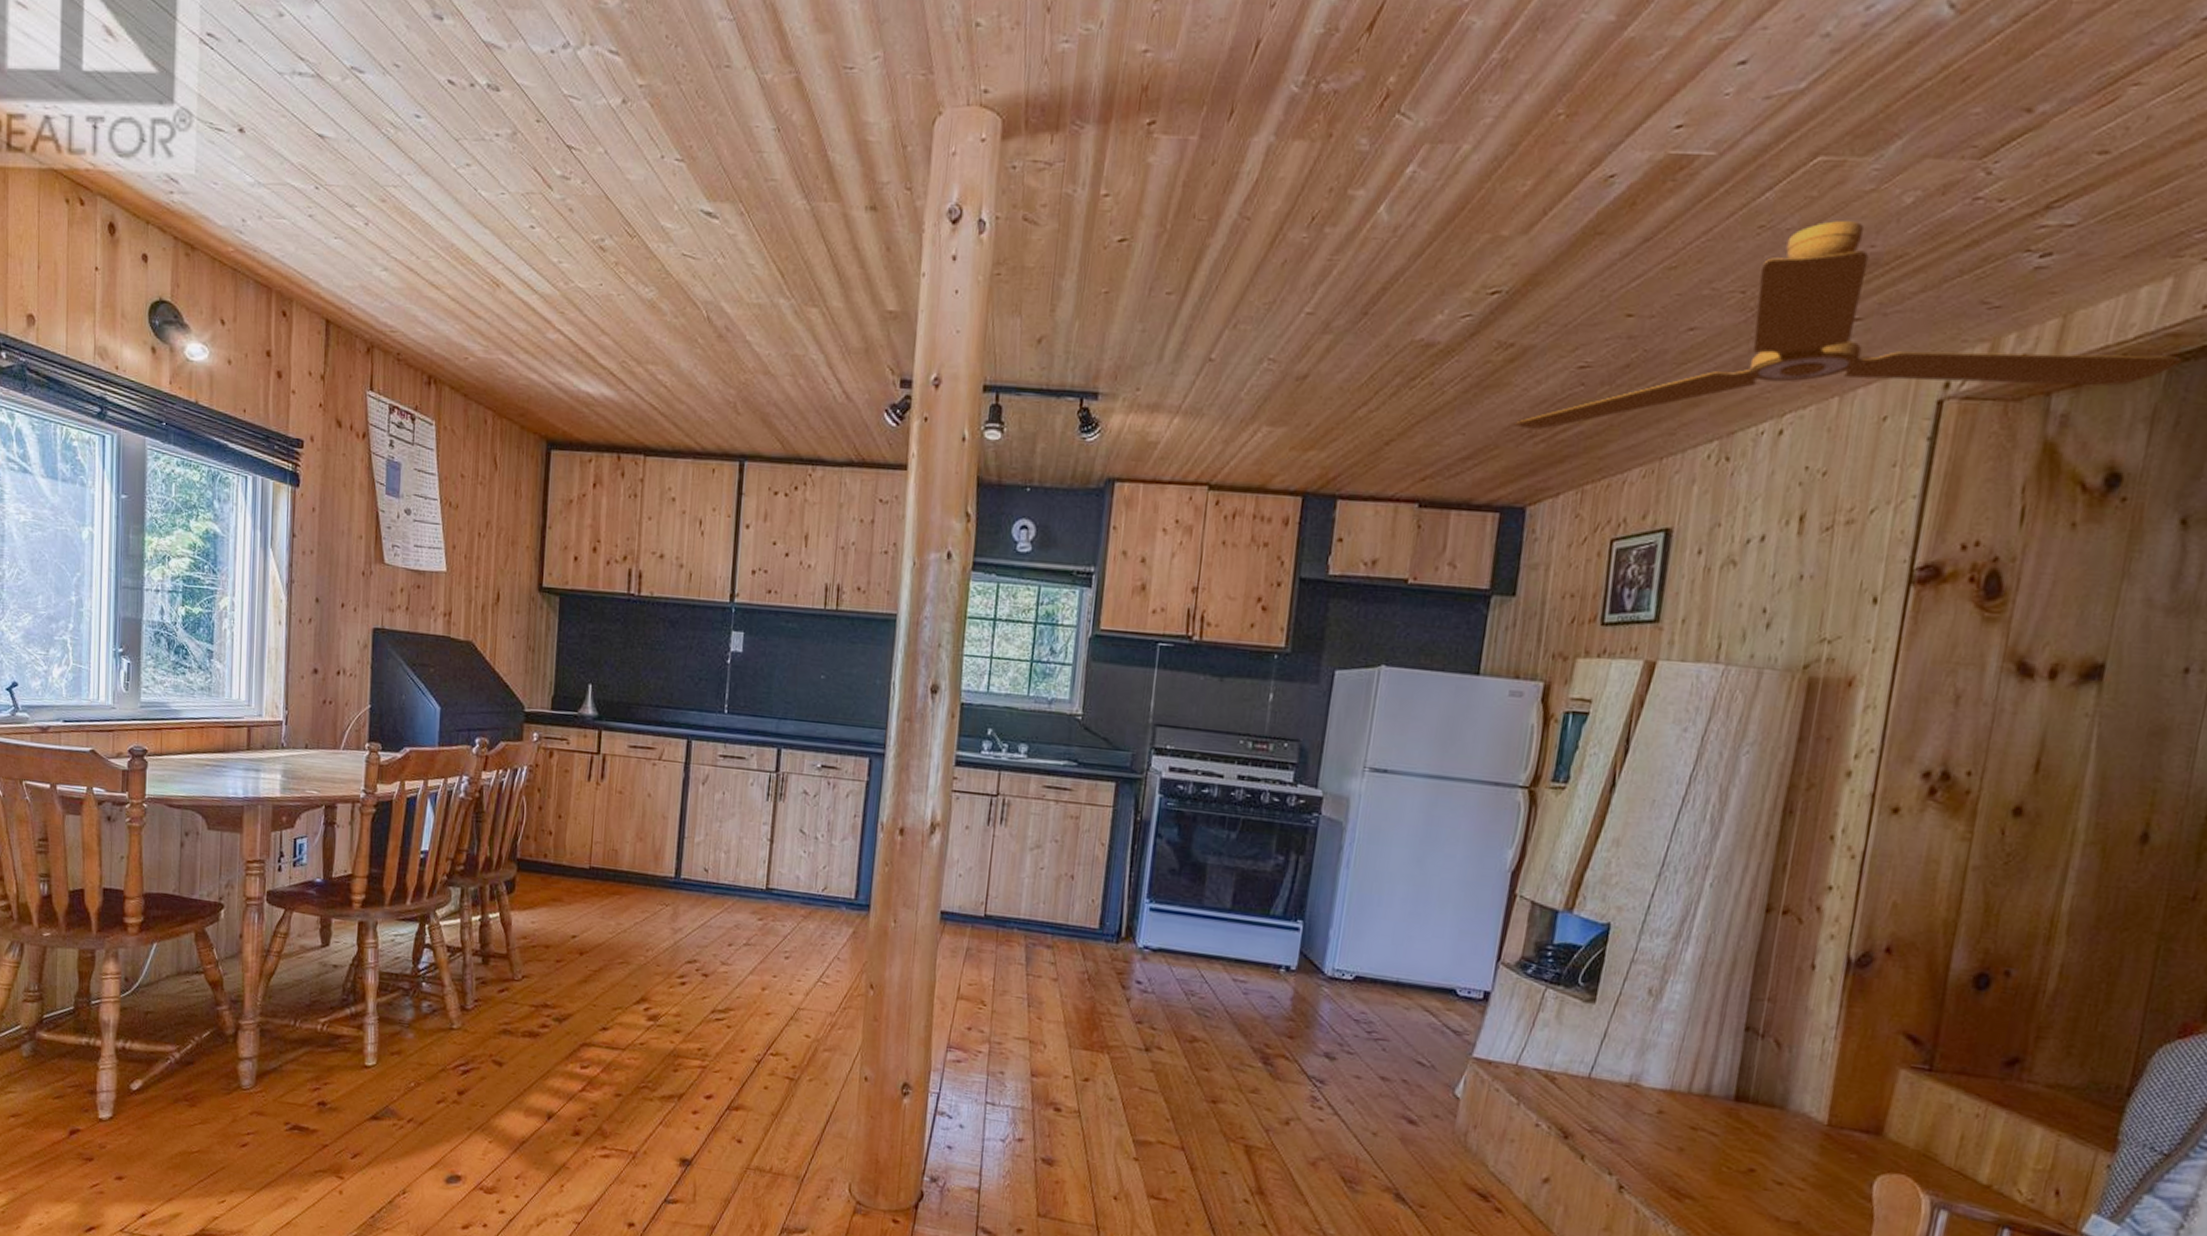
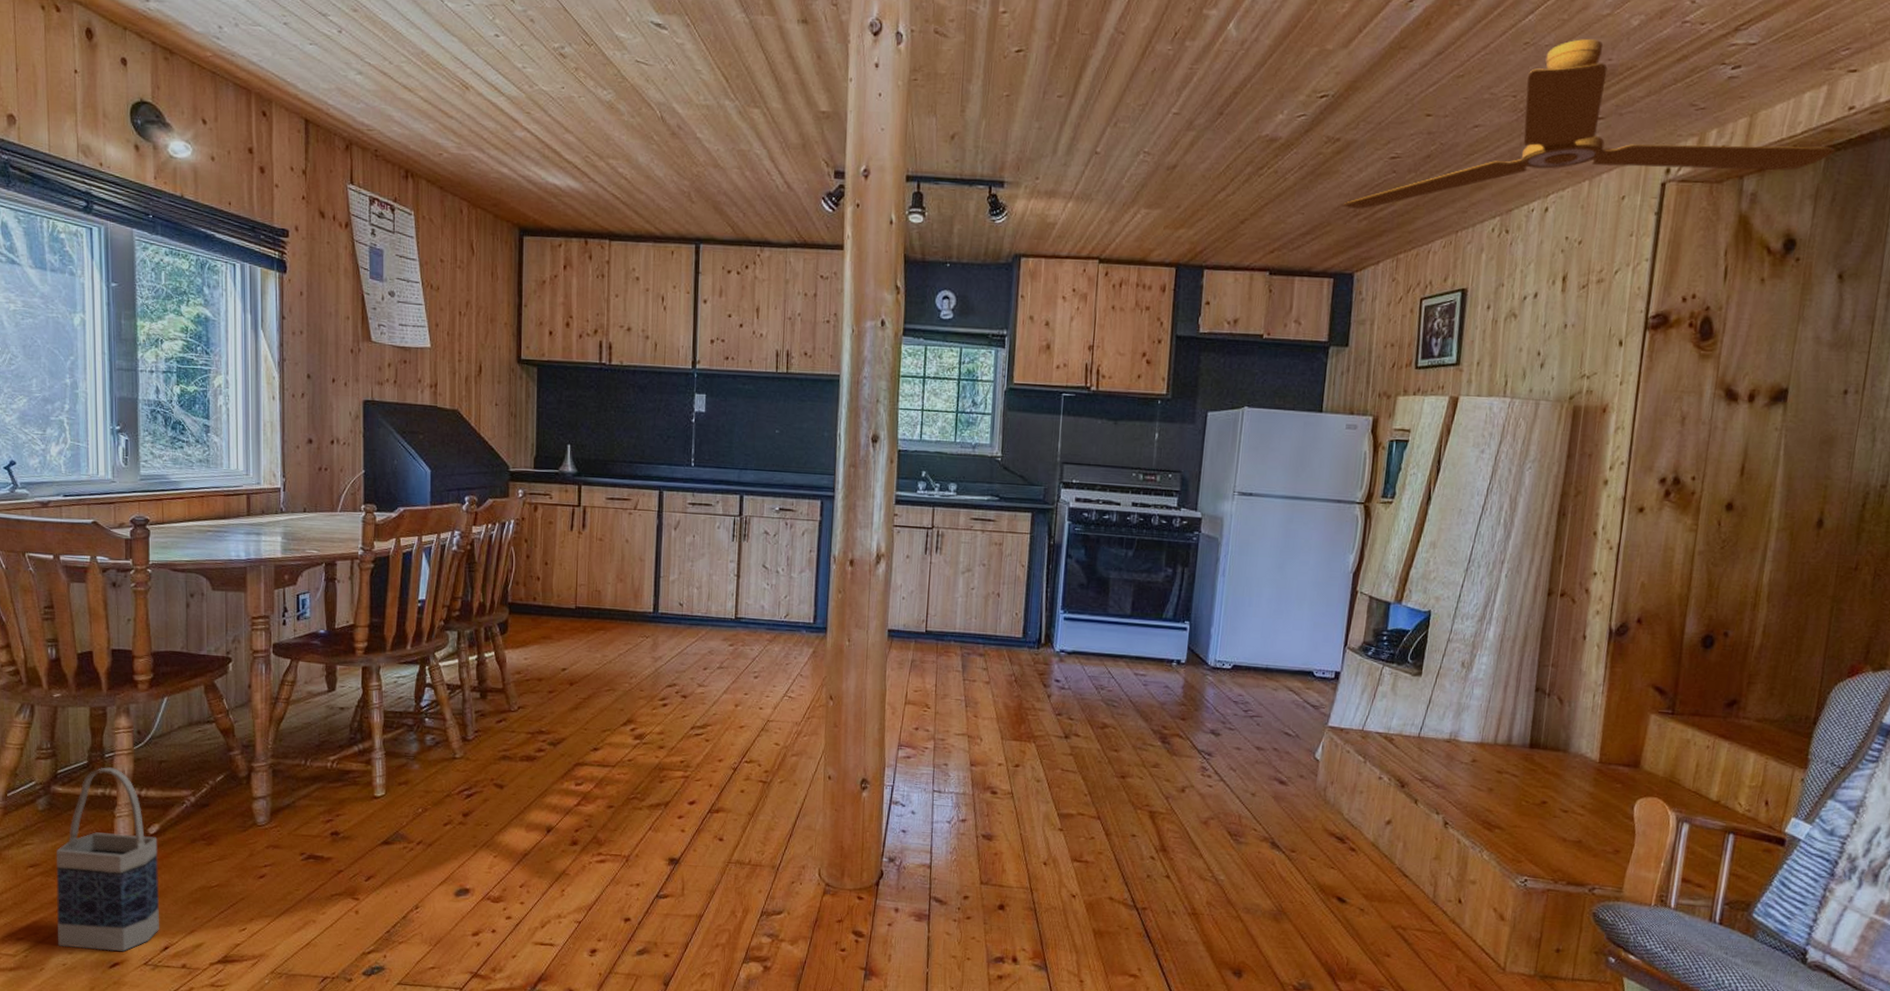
bag: none [35,1015,140,1215] -> present [56,767,160,952]

